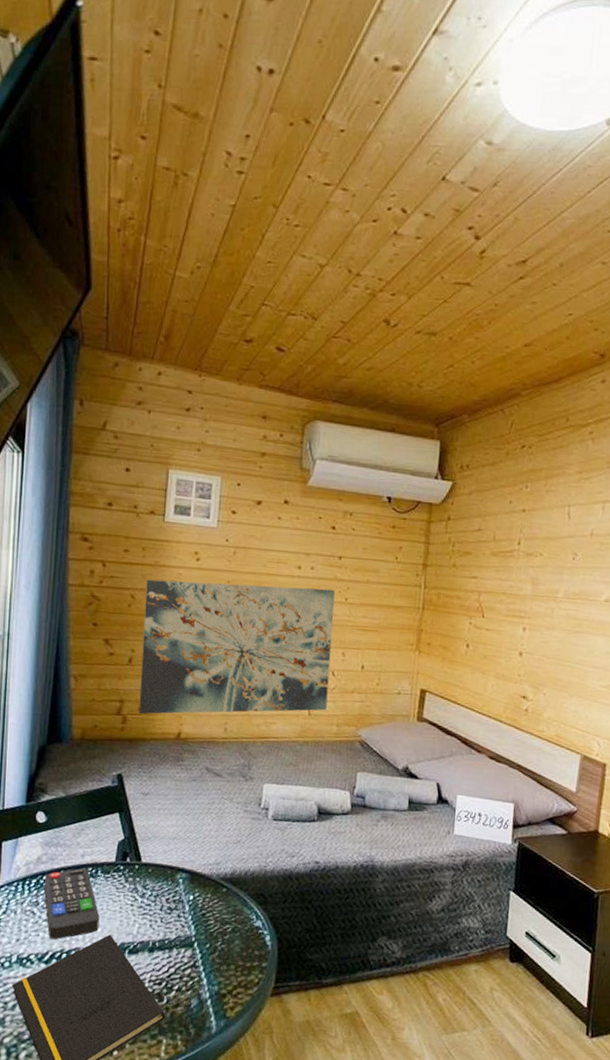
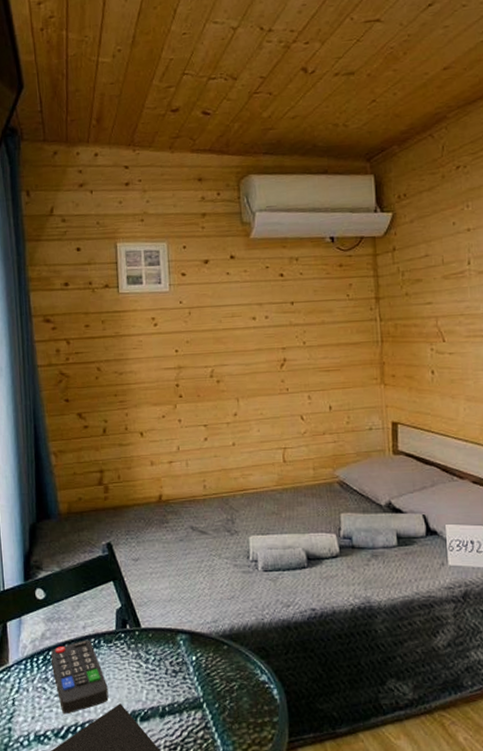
wall art: present [138,579,335,715] -> none [110,335,301,482]

